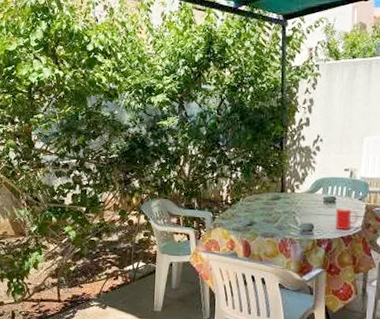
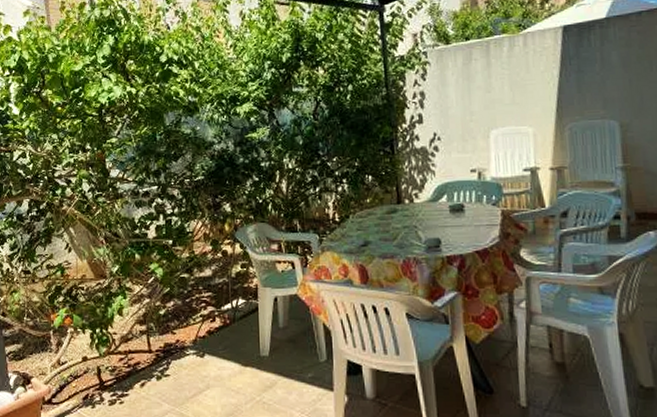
cup: present [335,206,358,231] -> none [465,214,494,244]

